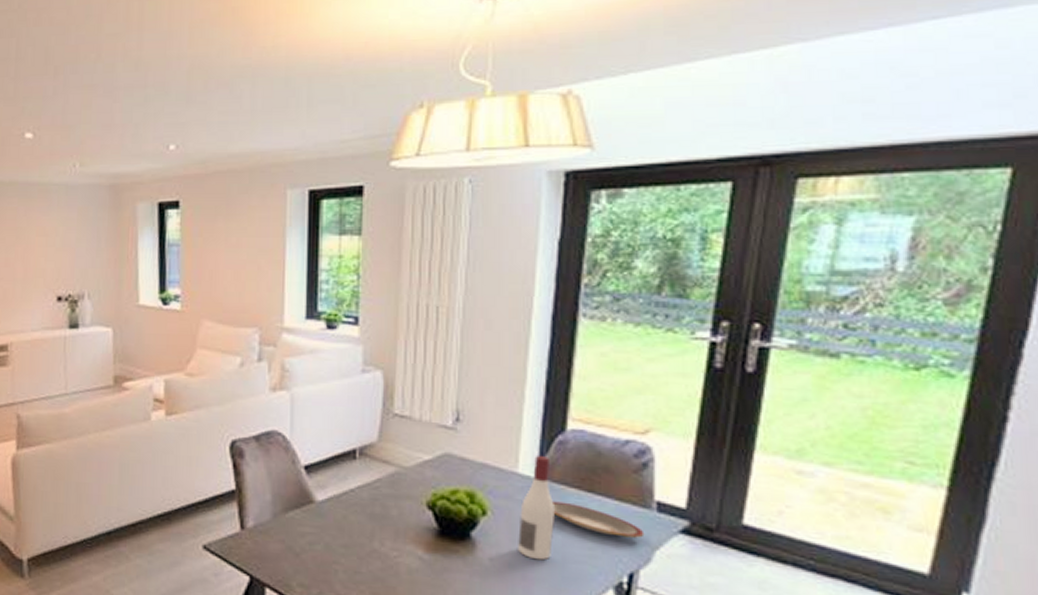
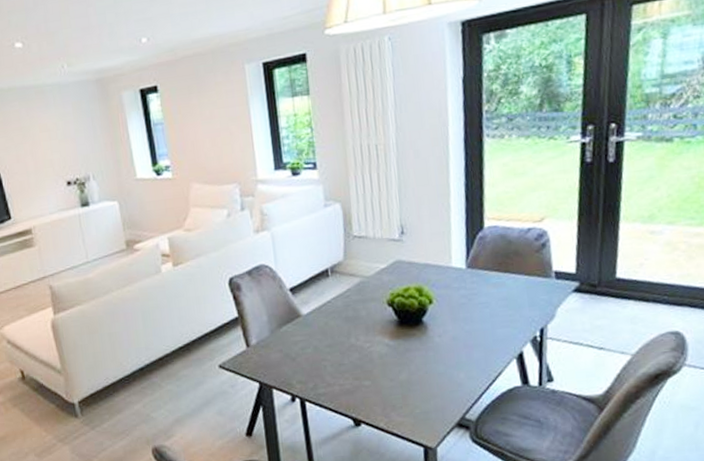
wine bottle: present [518,456,554,561] -> none [457,251,484,331]
plate: present [553,501,645,538] -> none [480,283,548,303]

